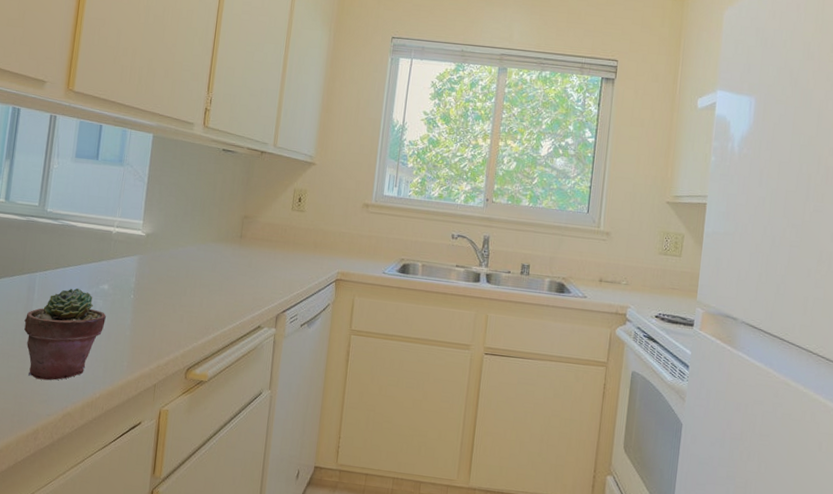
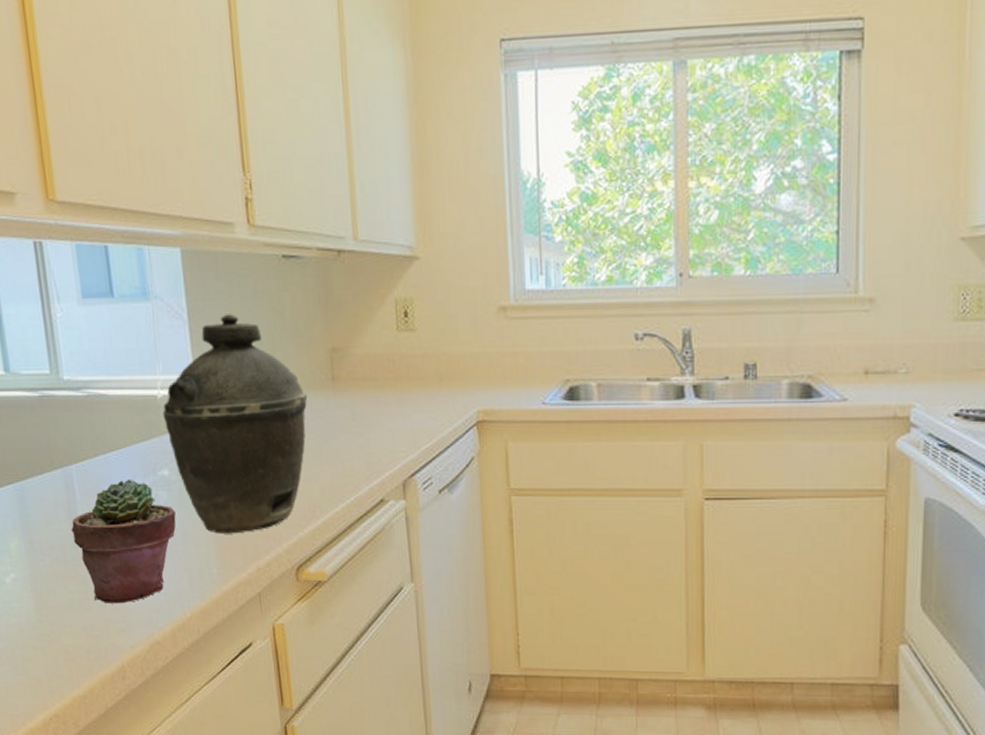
kettle: none [113,182,221,338] -> present [162,314,308,534]

